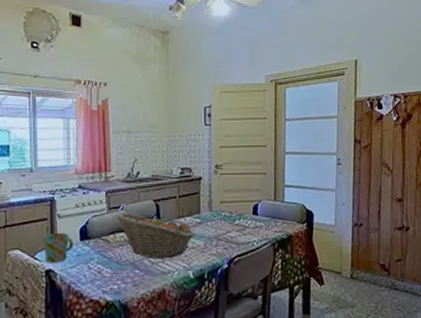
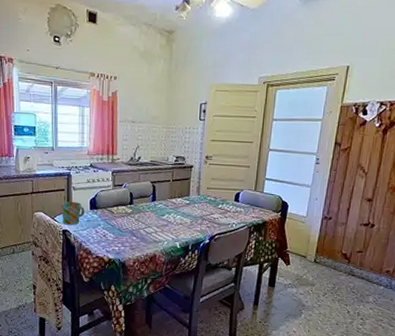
fruit basket: present [115,212,196,260] -> none [119,189,184,231]

